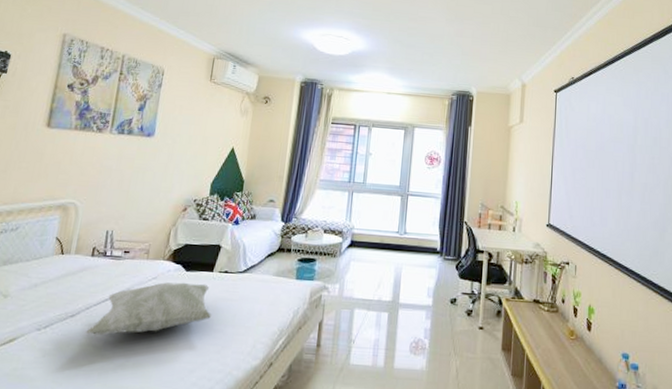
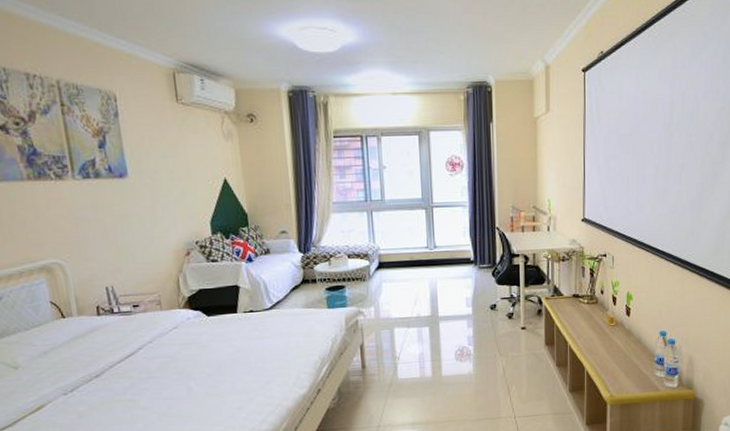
decorative pillow: present [86,282,212,336] -> none [117,326,248,391]

